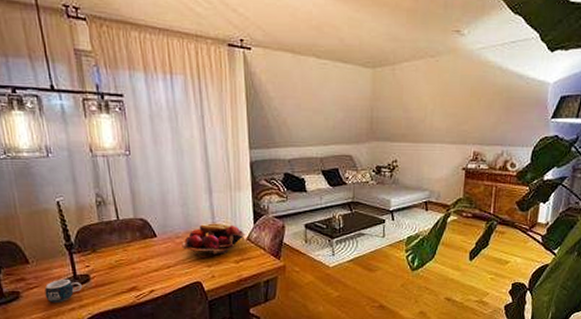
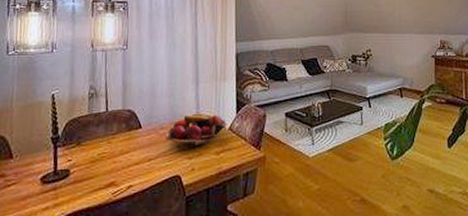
mug: present [44,278,82,303] -> none [21,174,60,201]

